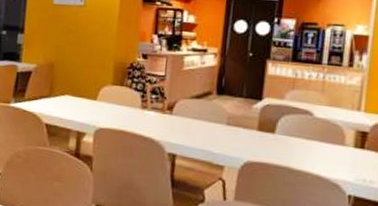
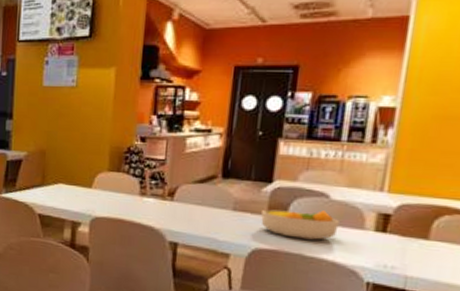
fruit bowl: none [252,125,323,155] -> present [261,209,339,240]

